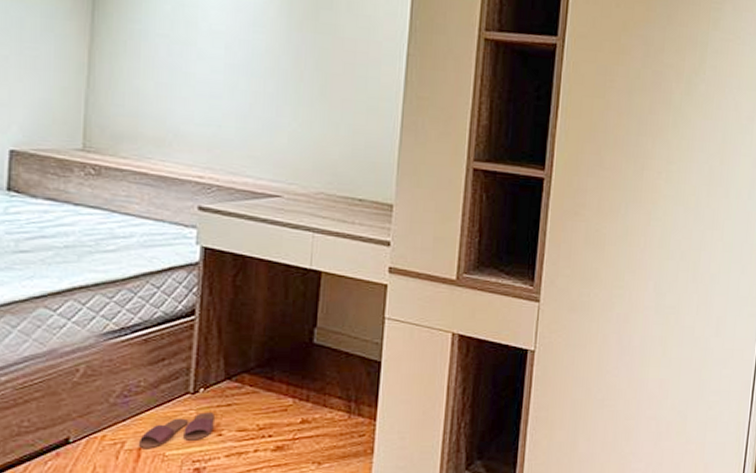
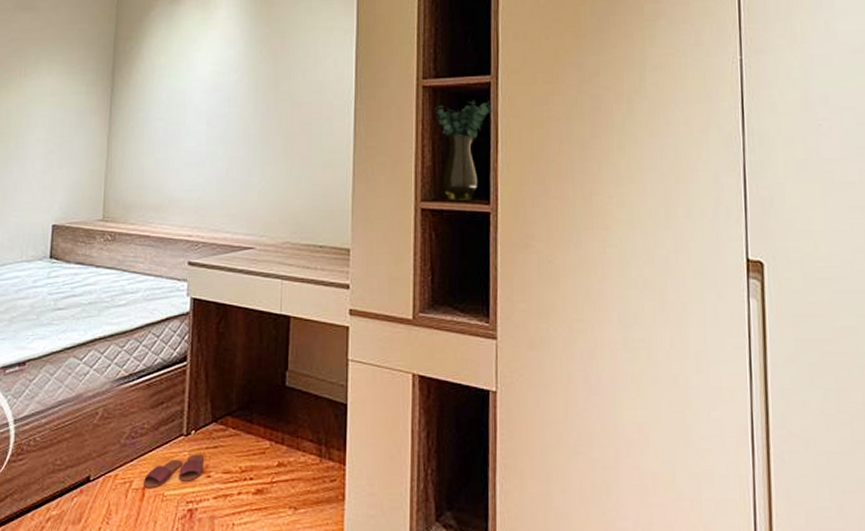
vase: none [496,59,556,164] -> present [435,100,493,200]

